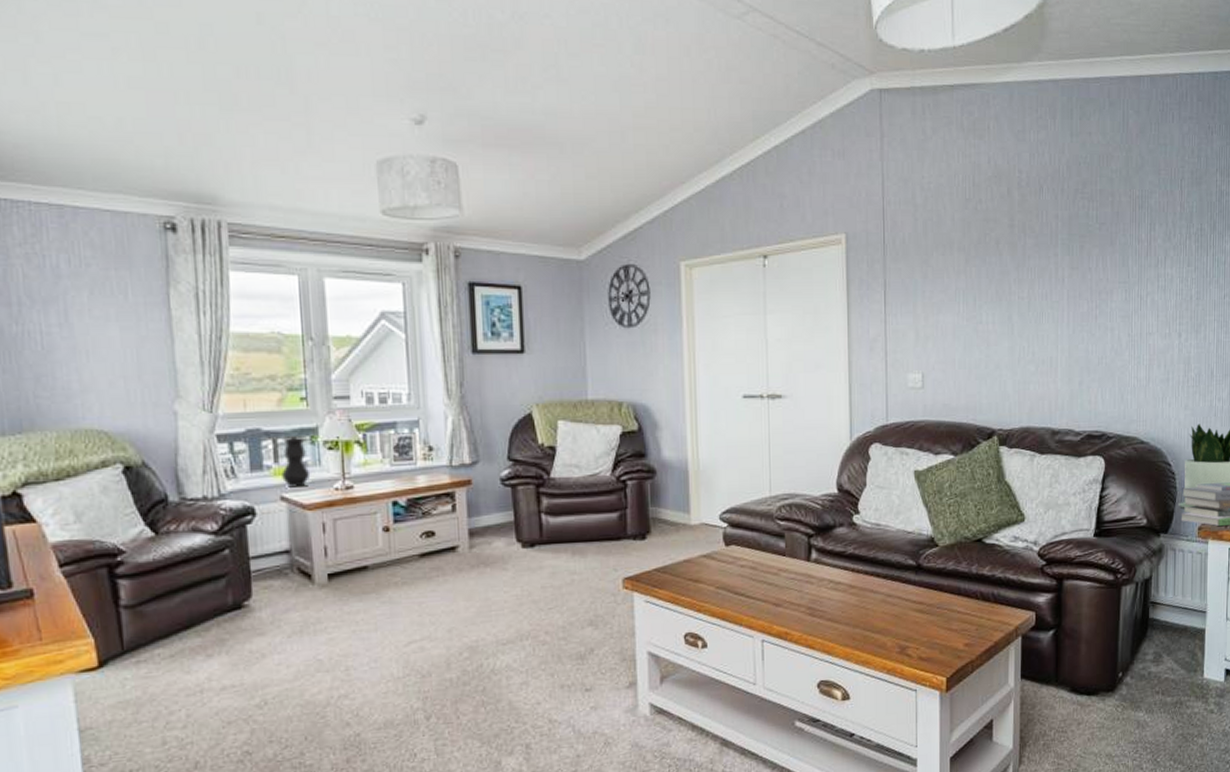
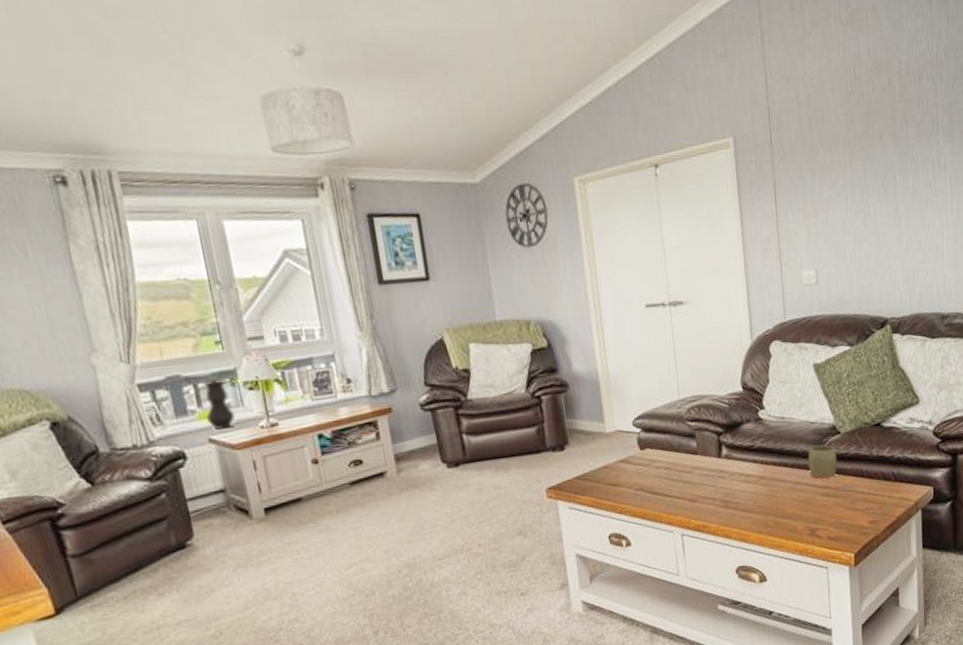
mug: none [902,556,934,593] -> present [808,444,838,479]

